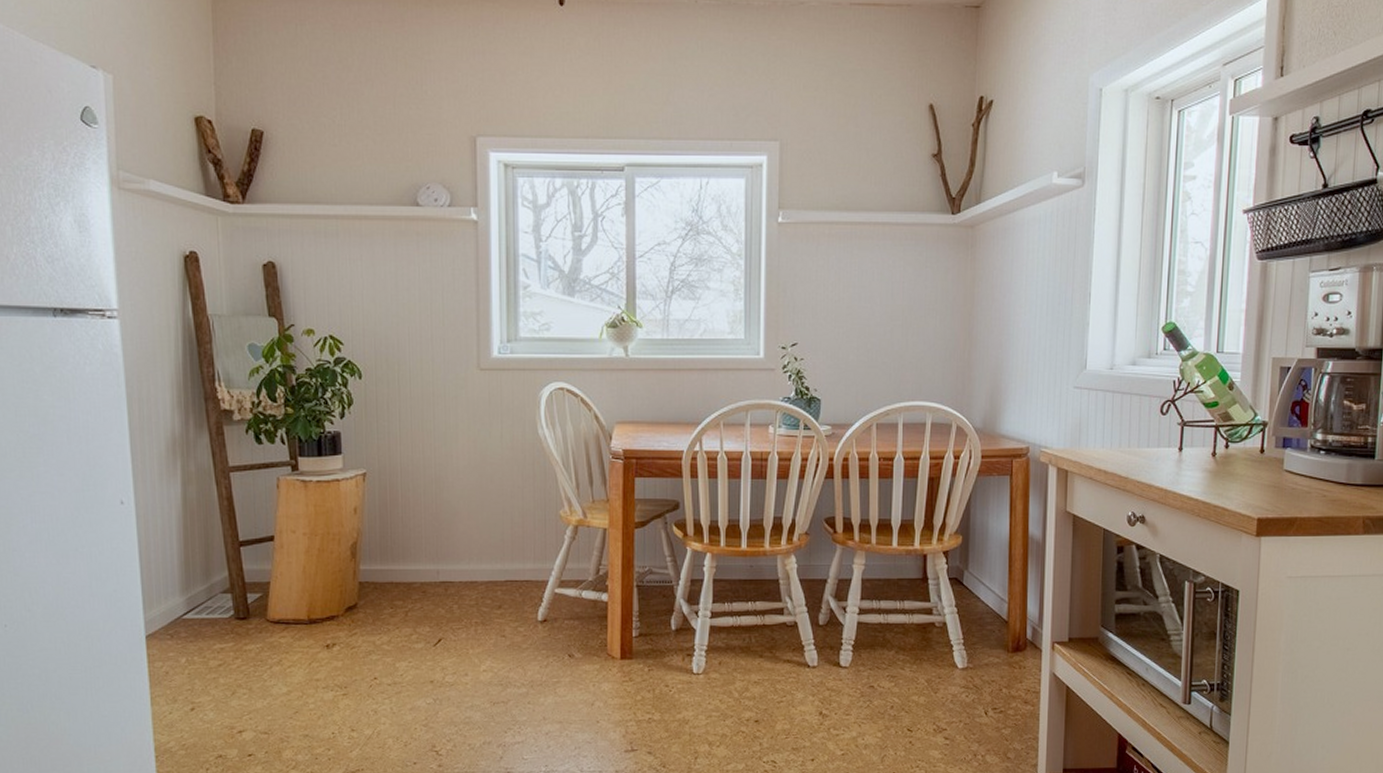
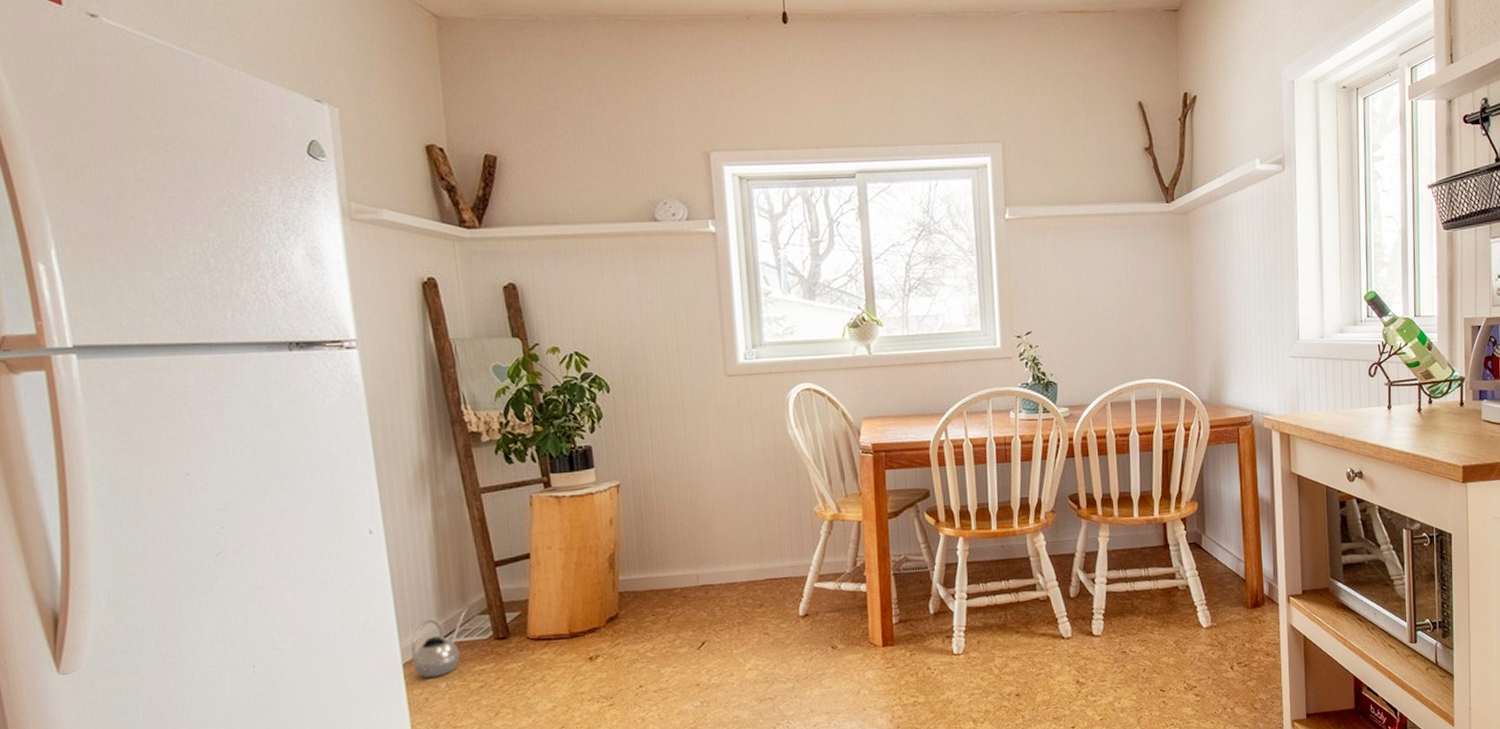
watering can: none [154,584,214,653] -> present [410,606,471,679]

